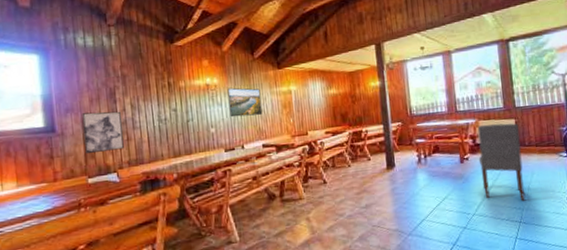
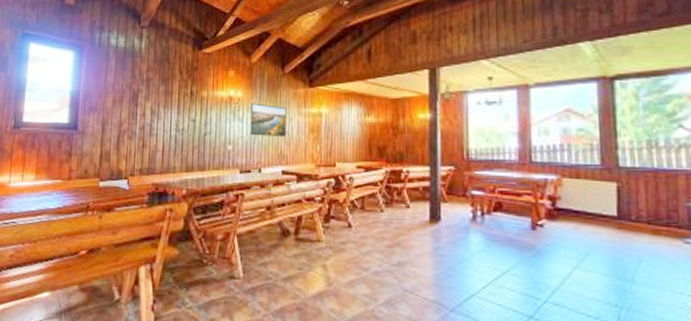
wall art: present [82,111,124,153] -> none [101,114,140,156]
dining chair: present [477,123,525,201] -> none [558,184,626,297]

